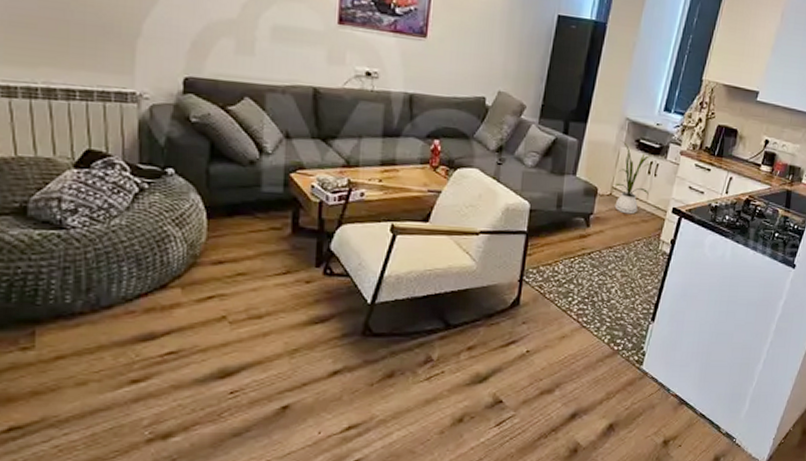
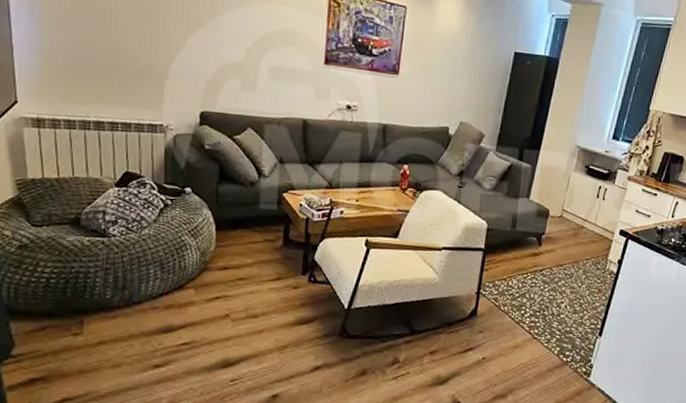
house plant: present [614,140,652,215] -> none [565,166,601,235]

